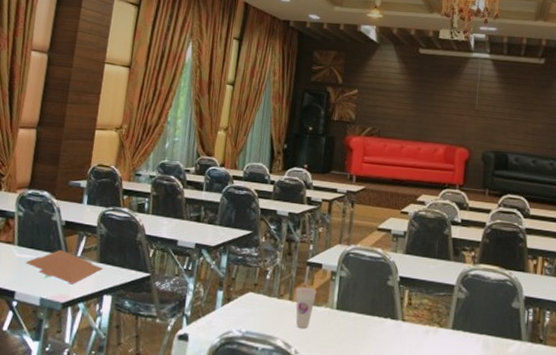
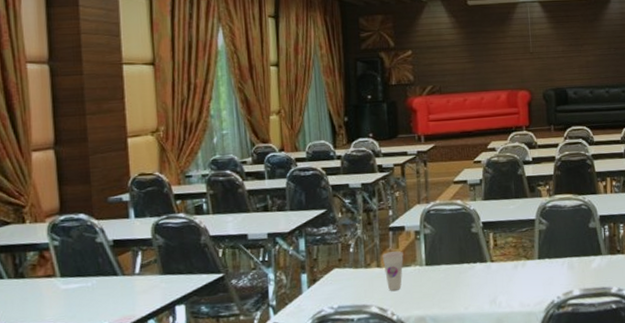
papers: present [25,249,103,285] -> none [75,270,169,305]

